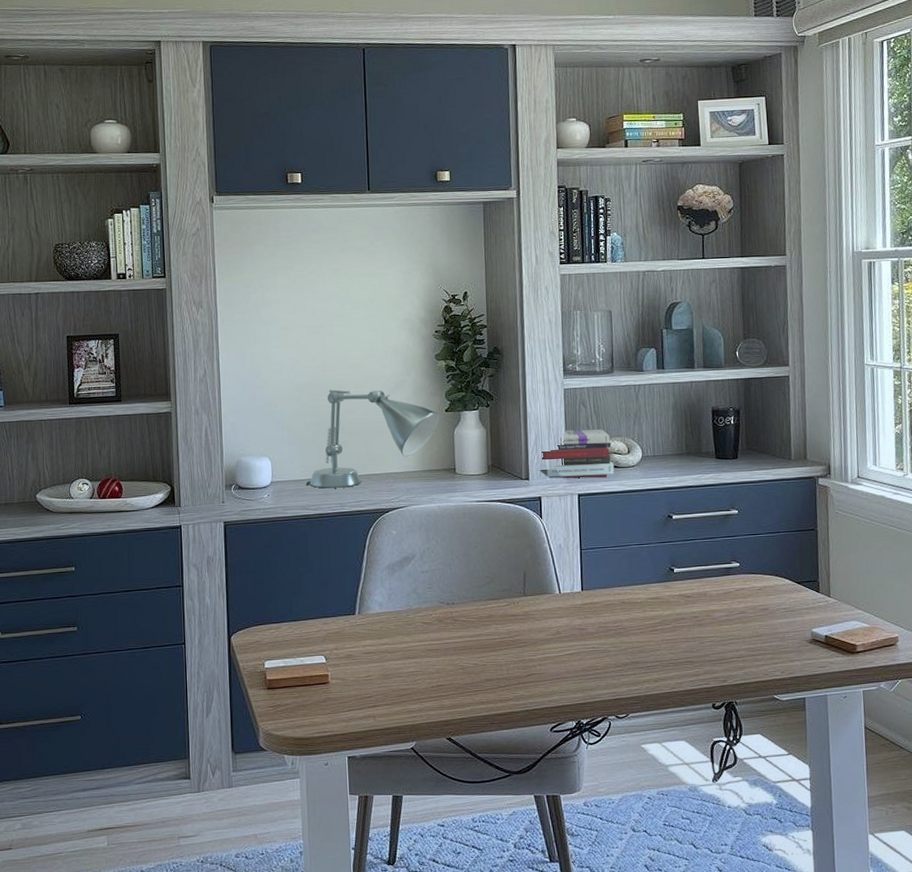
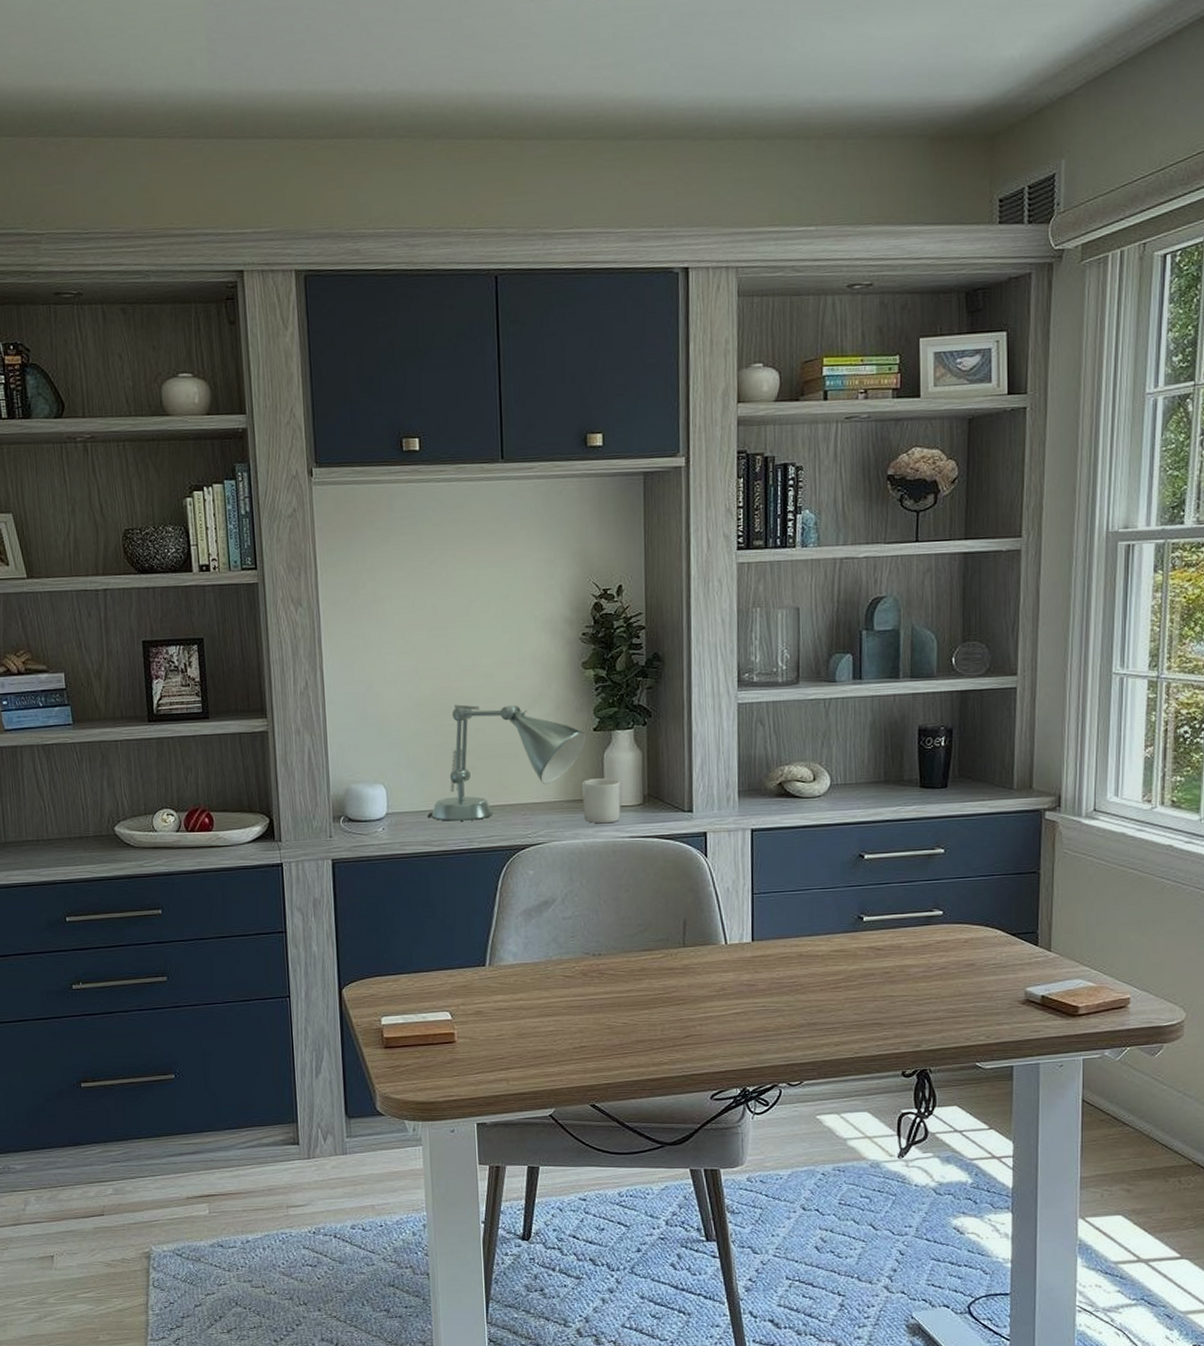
mug: none [435,451,470,490] -> present [581,778,622,824]
books: present [539,429,615,479] -> none [705,752,796,811]

